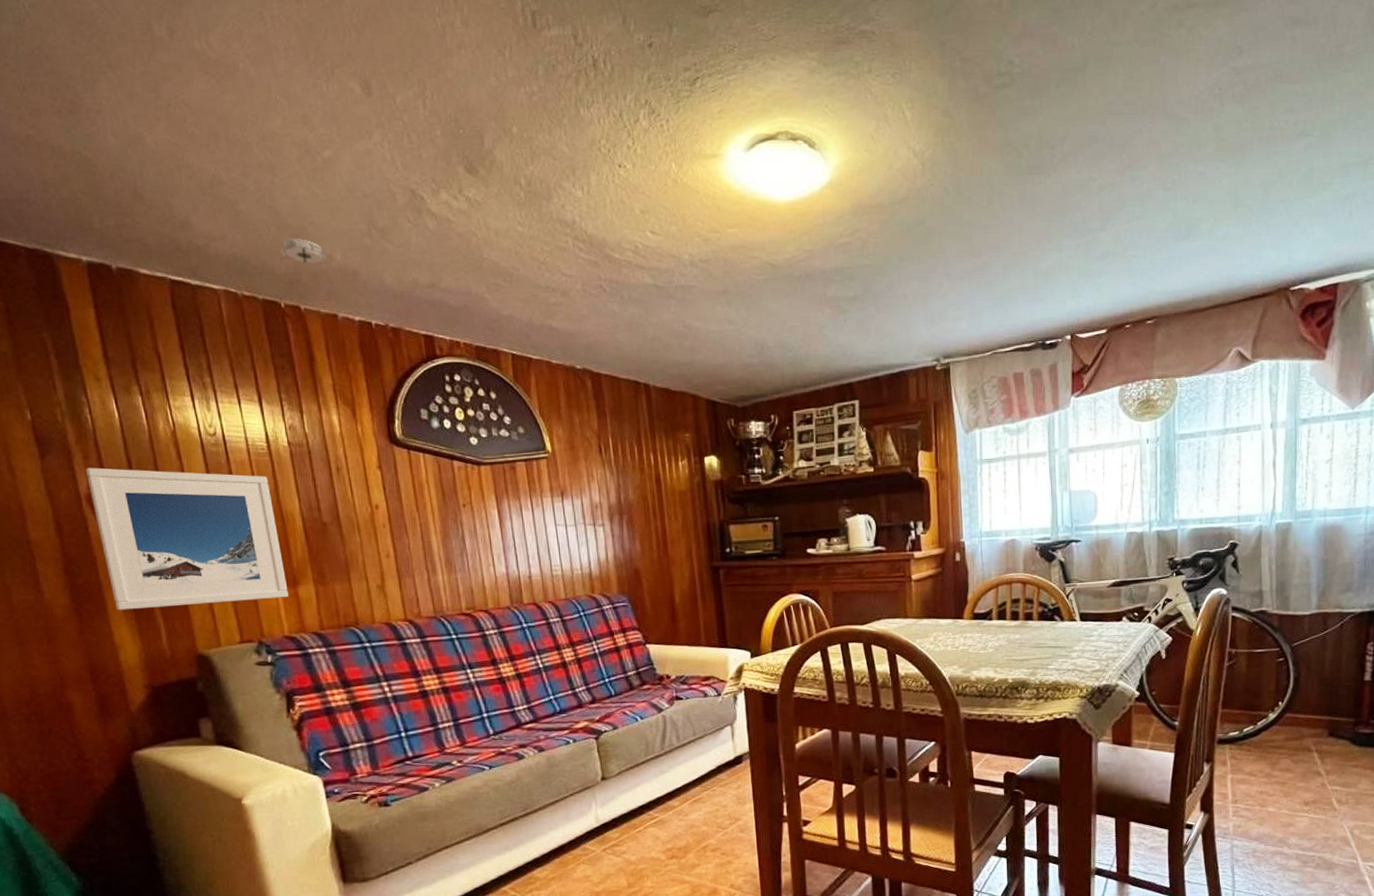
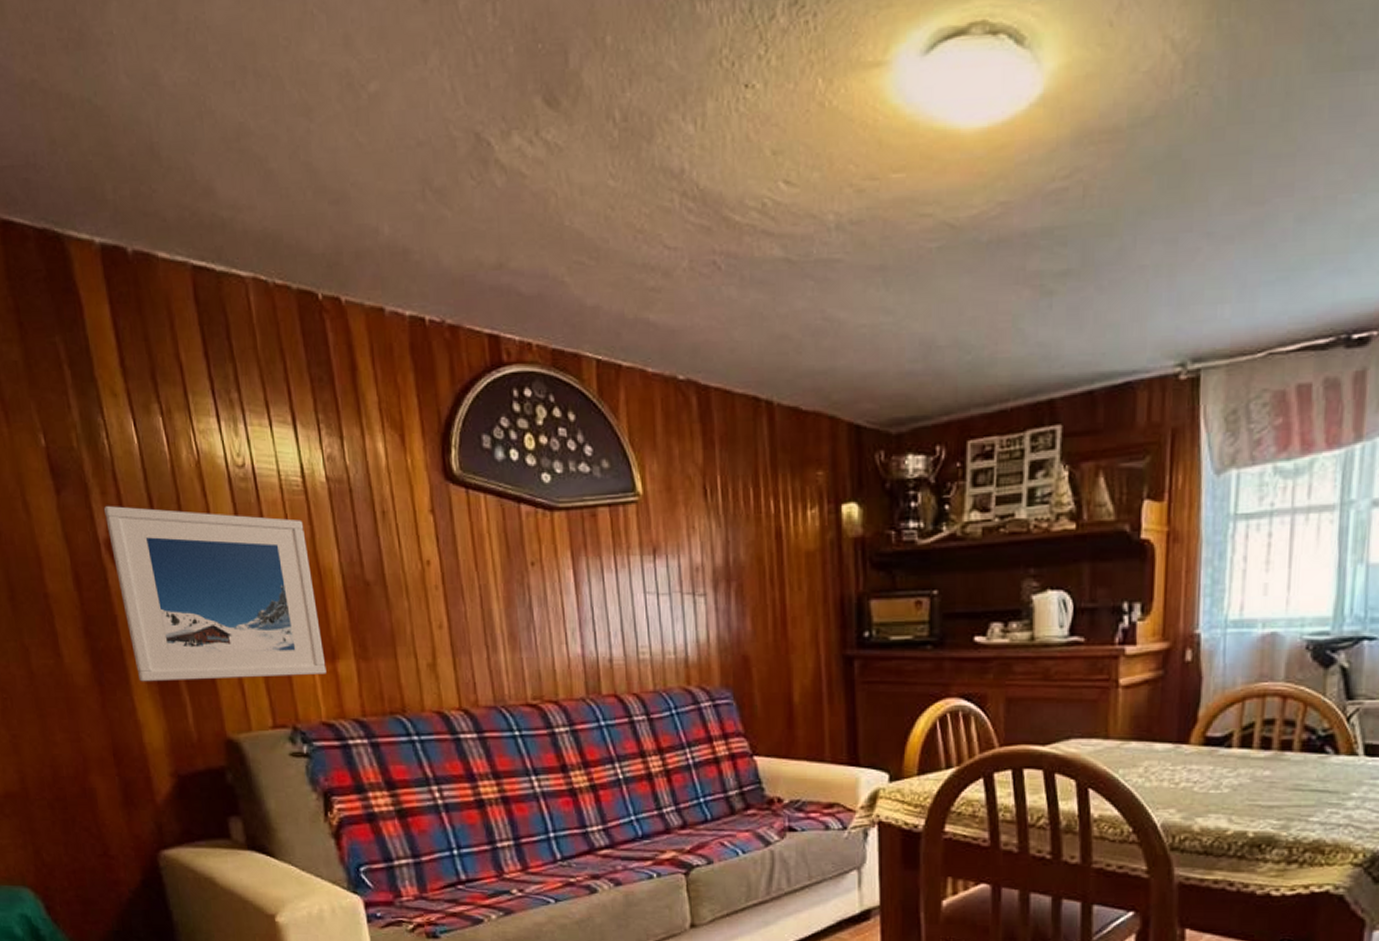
smoke detector: present [280,239,327,264] -> none [317,206,373,240]

